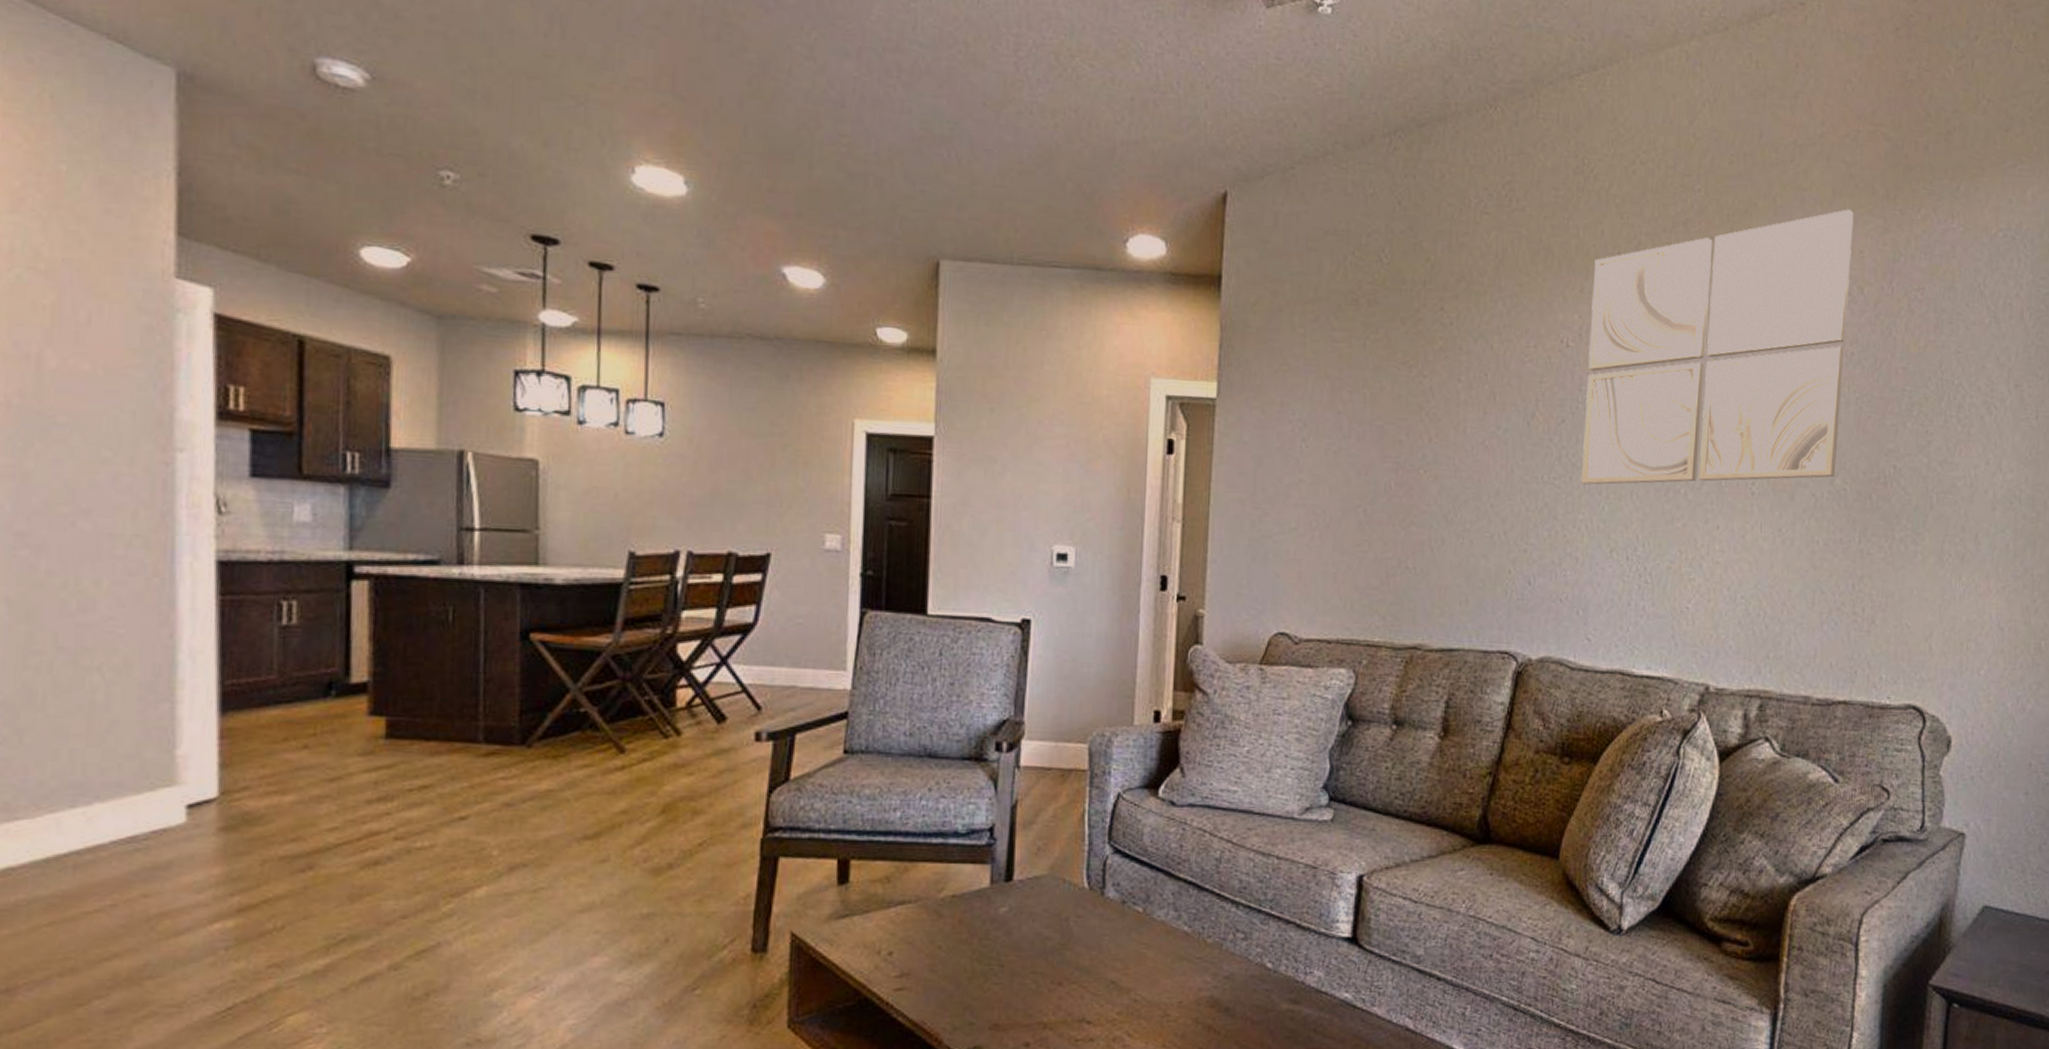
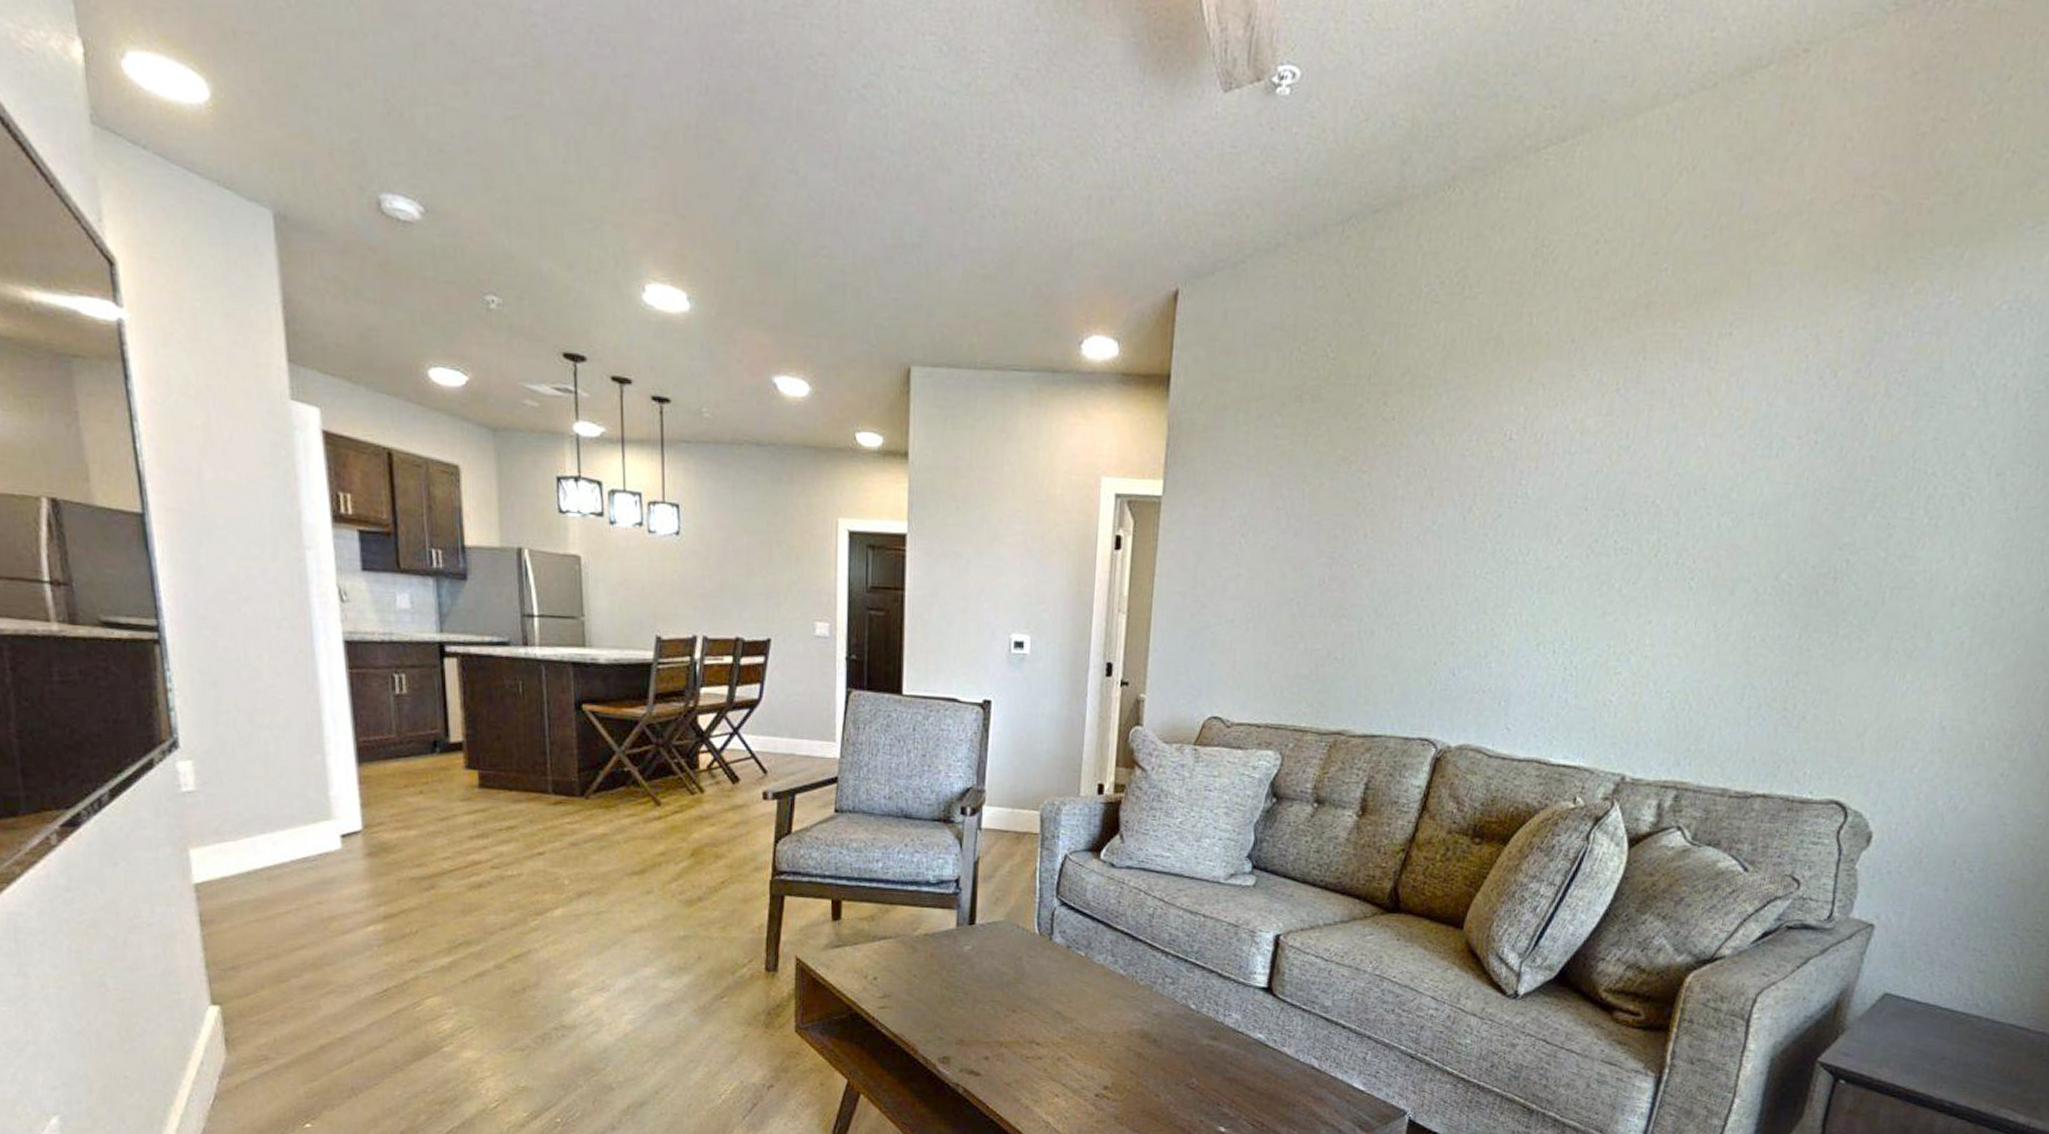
wall art: present [1581,209,1853,485] -> none [1513,284,1837,580]

